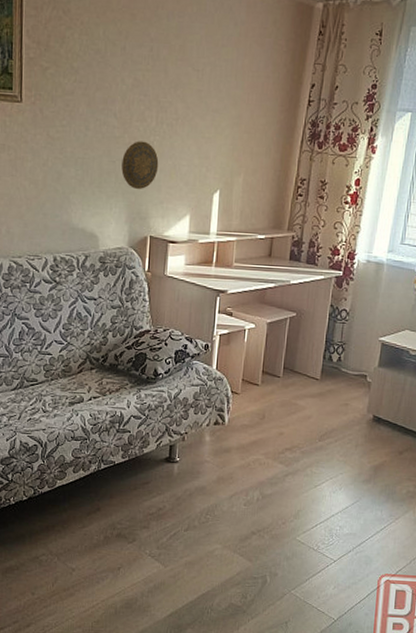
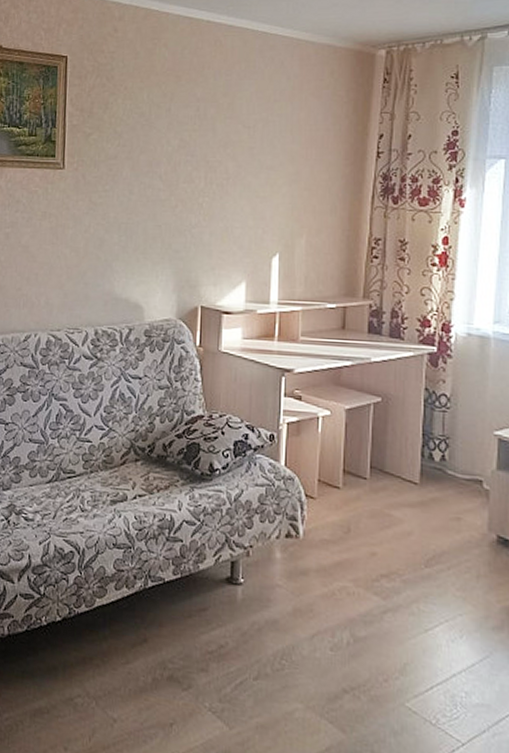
decorative plate: present [121,141,159,189] -> none [168,203,209,254]

